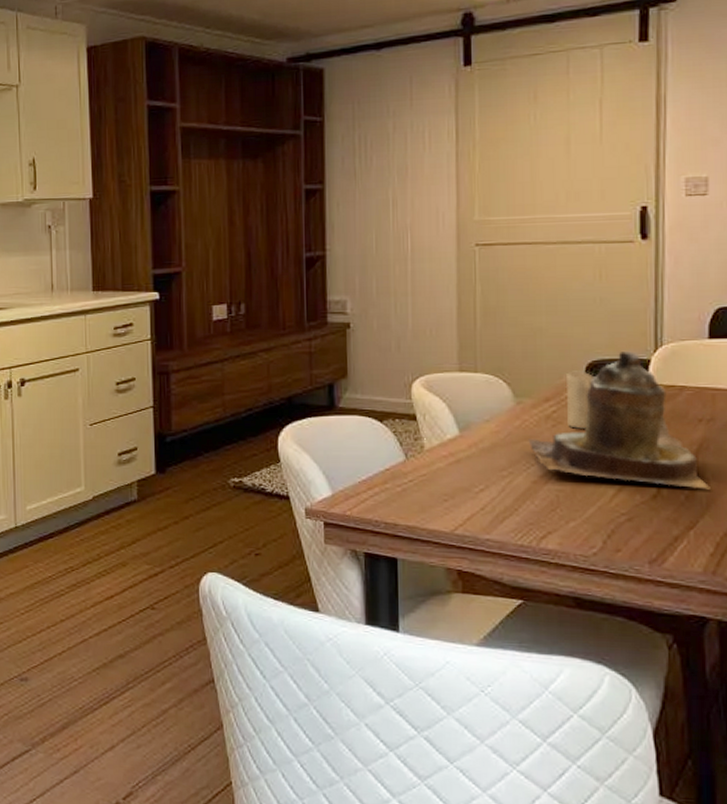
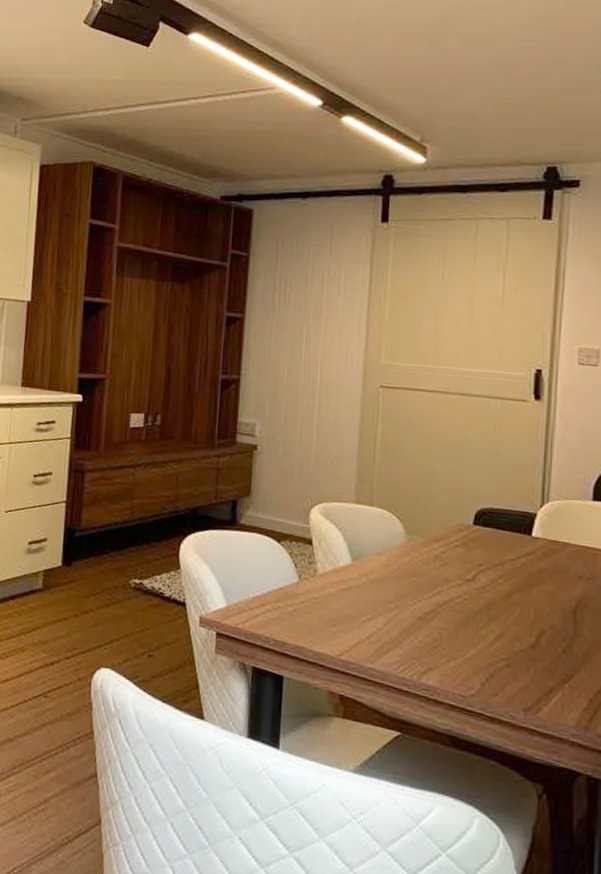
teapot: present [528,351,710,490] -> none [416,503,587,646]
candle: present [565,371,595,429] -> none [454,515,483,572]

